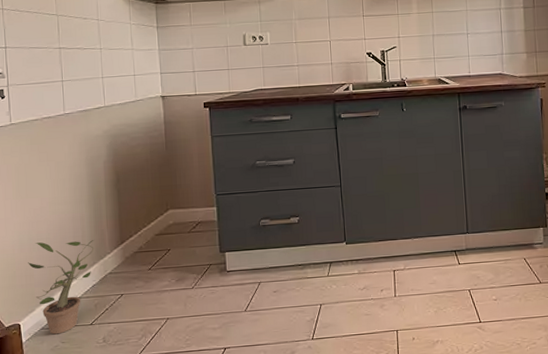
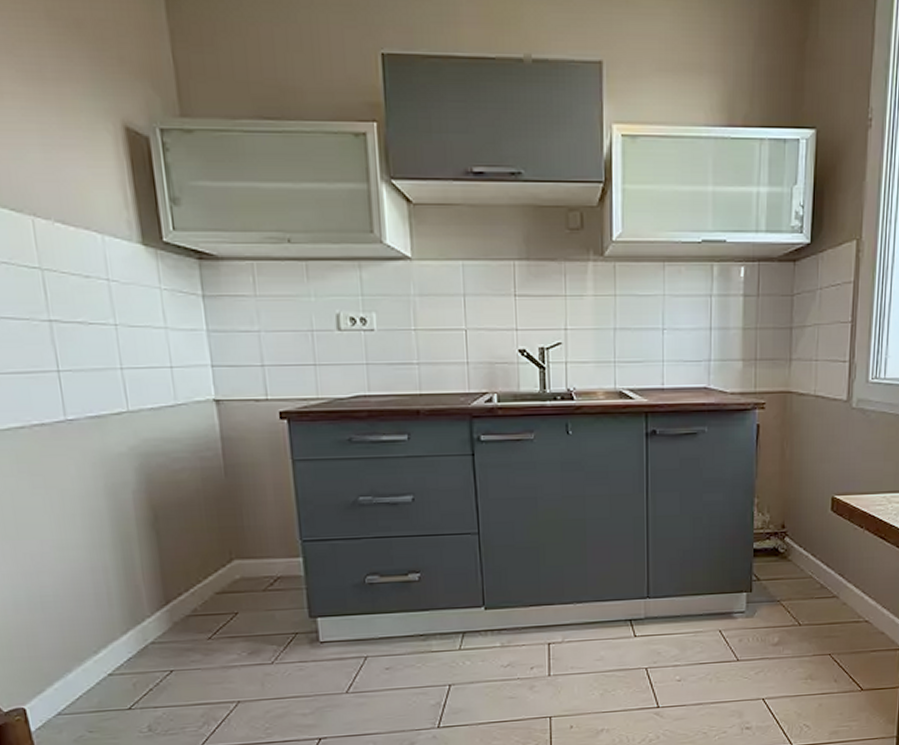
potted plant: present [28,240,94,335] -> none [29,599,126,722]

